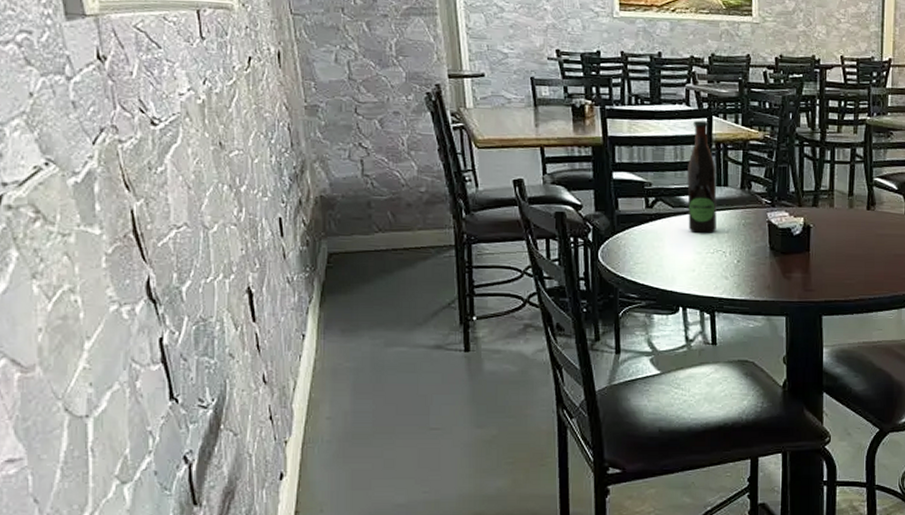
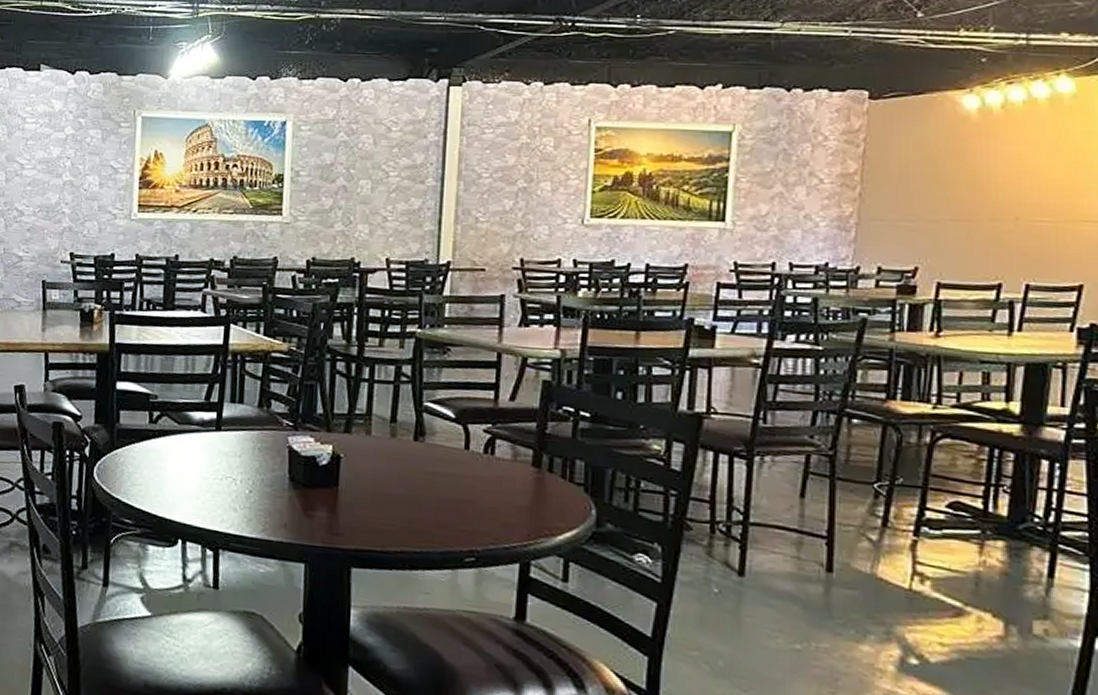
bottle: present [687,120,717,233] -> none [194,328,231,456]

